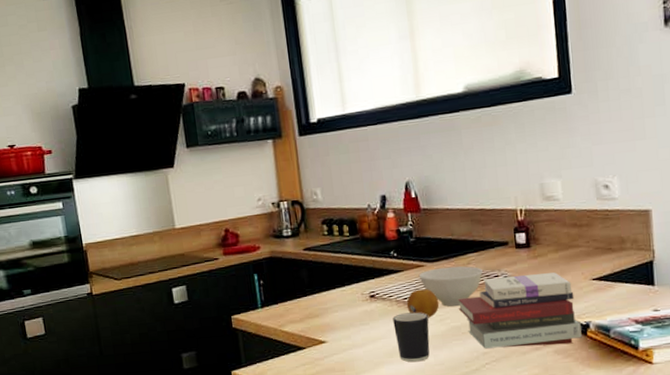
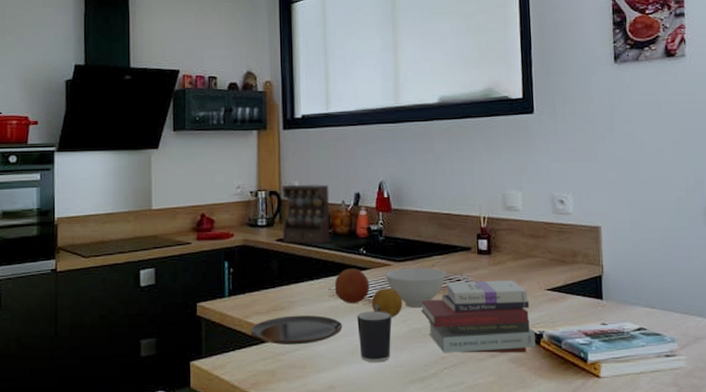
plate: none [287,320,379,351] -> present [251,315,343,345]
spice rack: none [304,189,358,251] -> present [282,184,330,245]
fruit: none [366,271,404,307] -> present [334,268,370,304]

